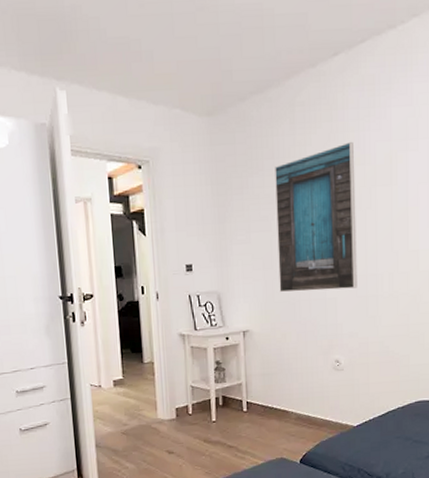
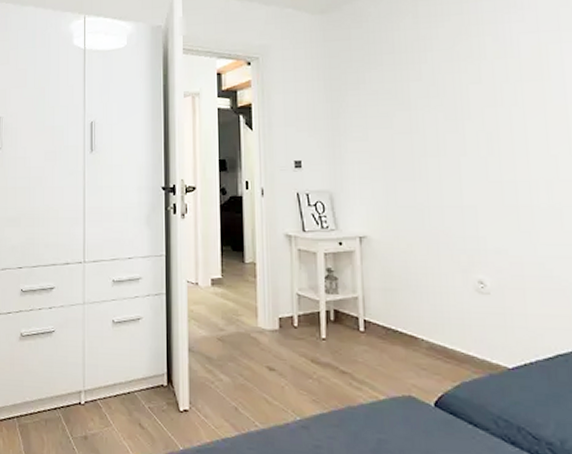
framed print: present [275,141,357,293] -> none [396,34,504,196]

